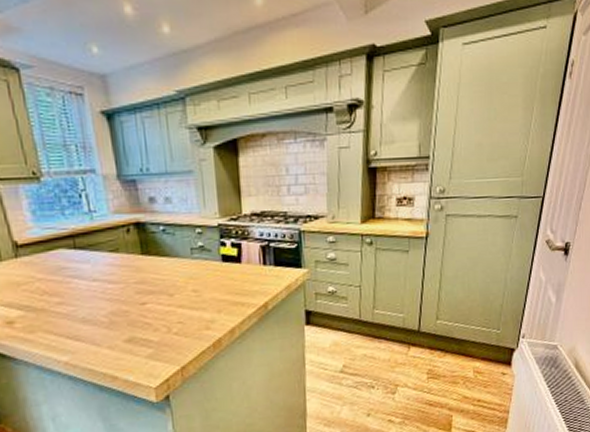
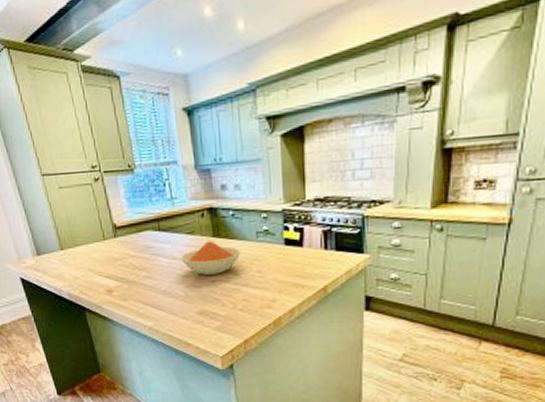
bowl: none [102,259,175,298] -> present [180,240,242,275]

